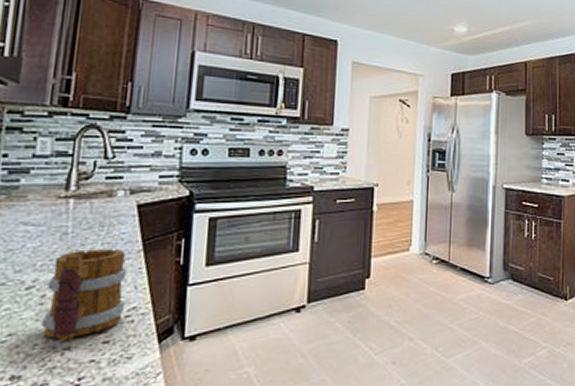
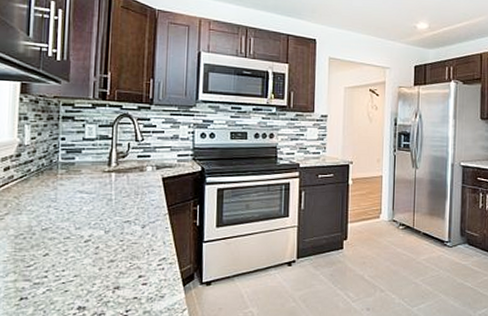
mug: present [41,249,127,342] -> none [97,212,158,283]

